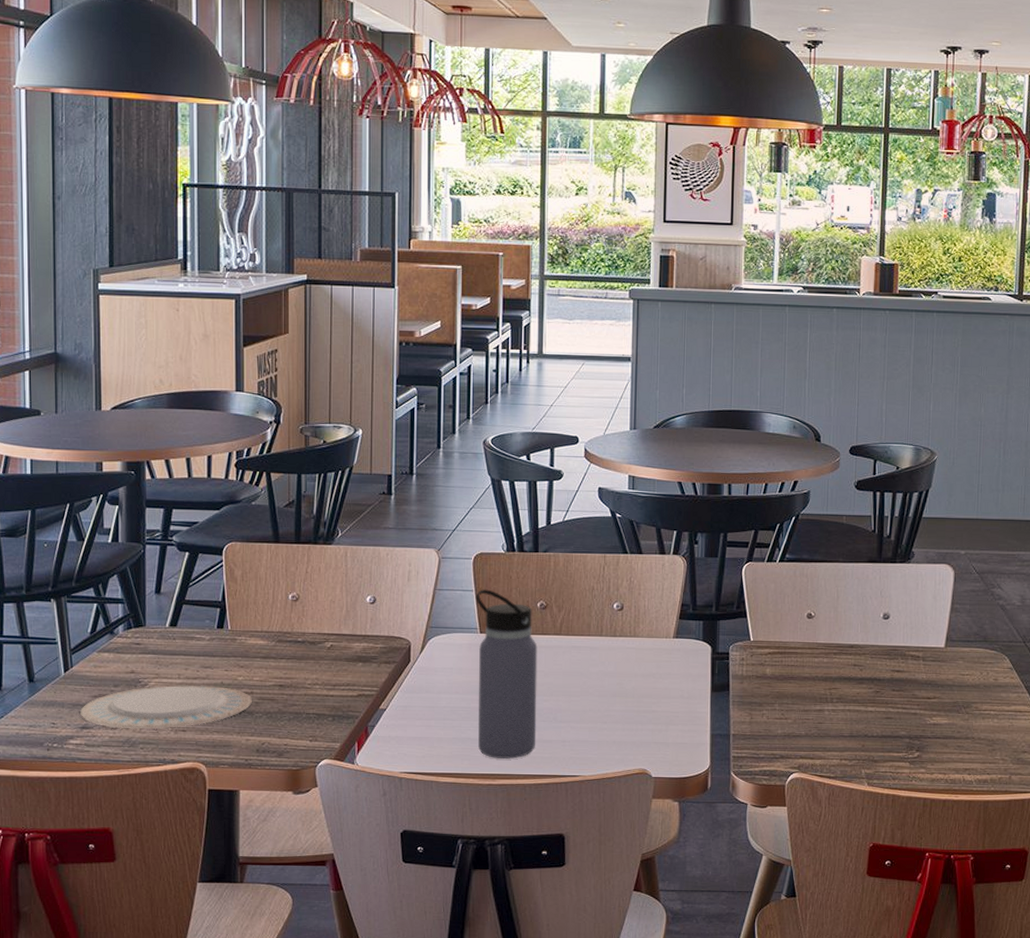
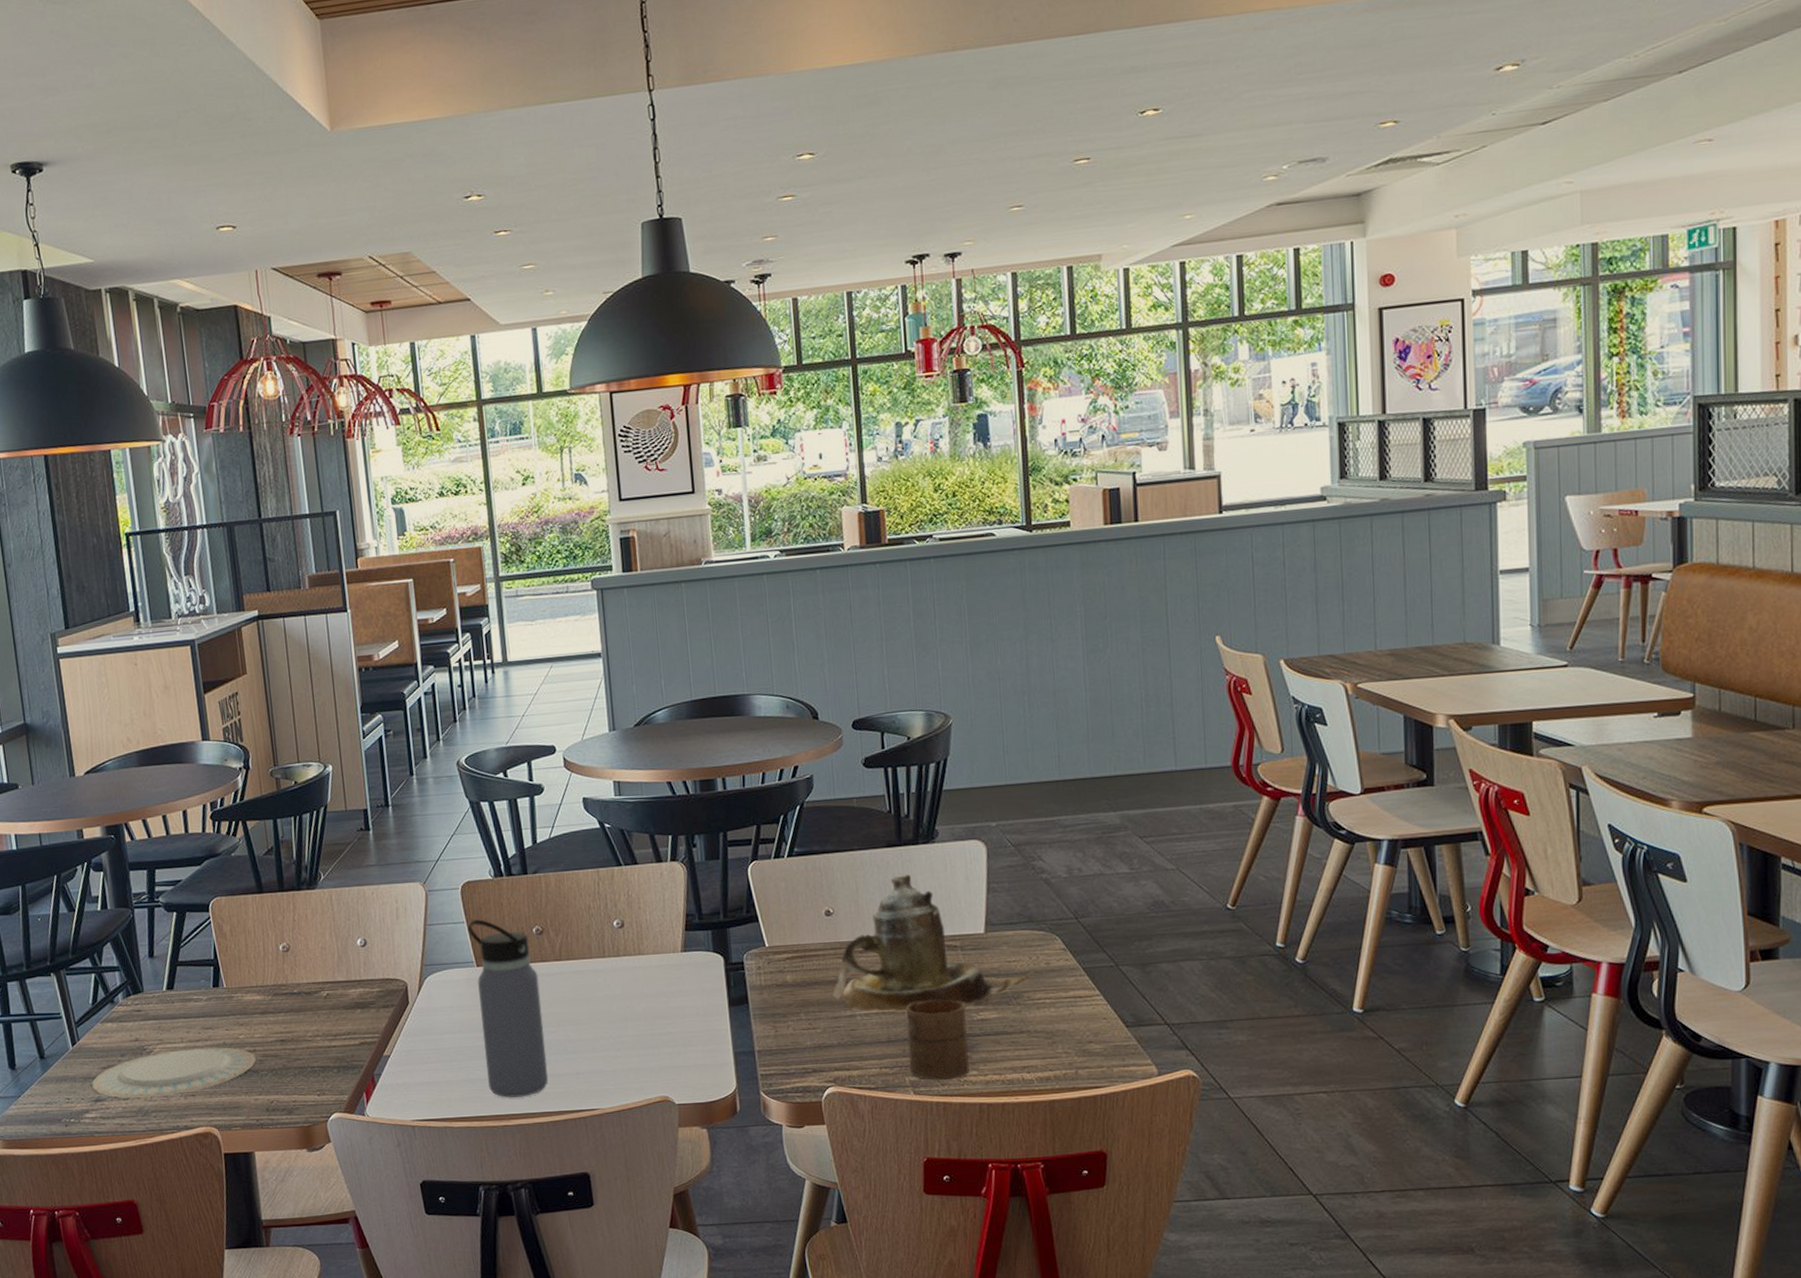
teapot: none [805,588,982,713] -> present [832,874,1033,1012]
cup: none [866,702,922,776] -> present [905,999,969,1081]

